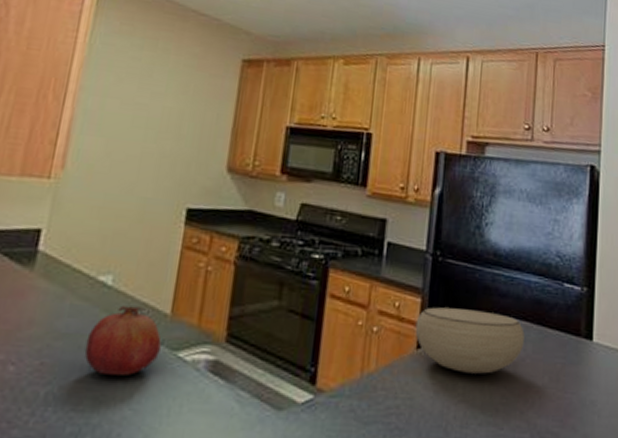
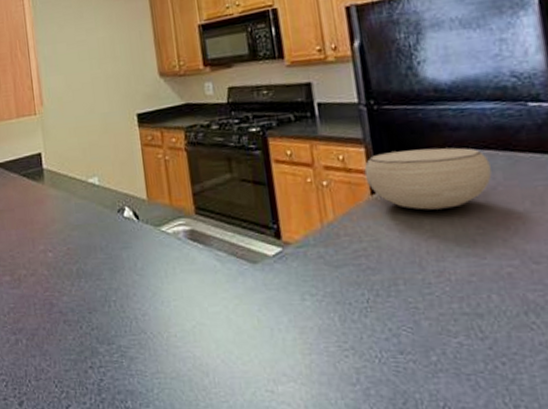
fruit: present [84,305,162,377] -> none [92,197,147,252]

